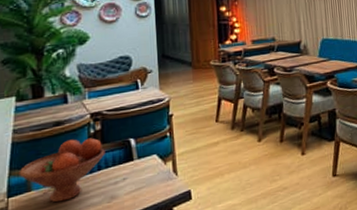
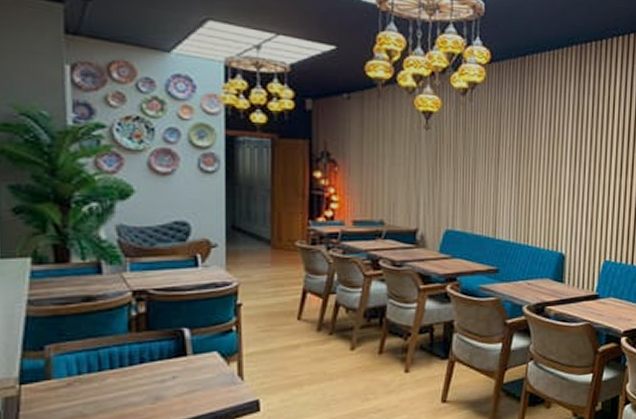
fruit bowl: present [19,138,105,203] -> none [35,320,150,397]

